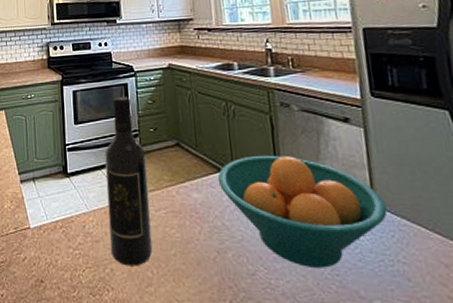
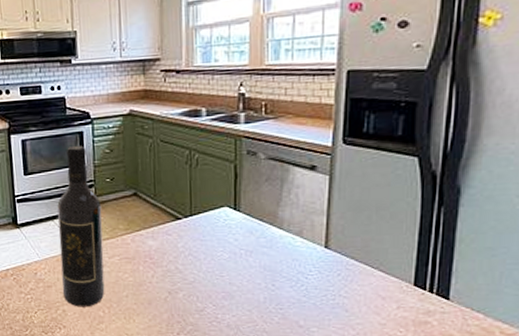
fruit bowl: present [217,156,388,268] -> none [174,204,338,303]

